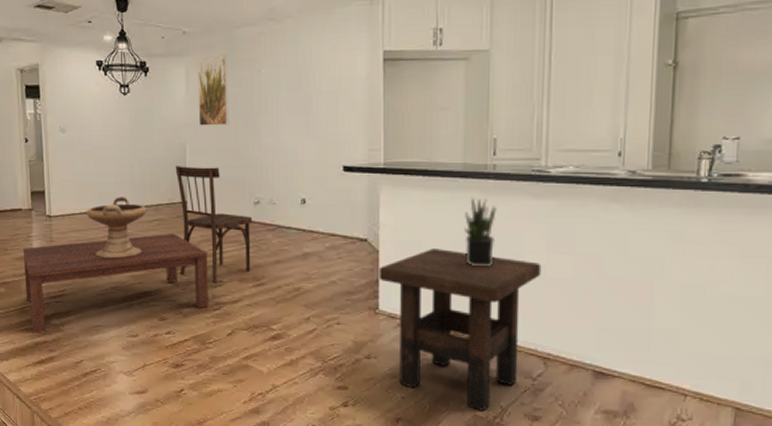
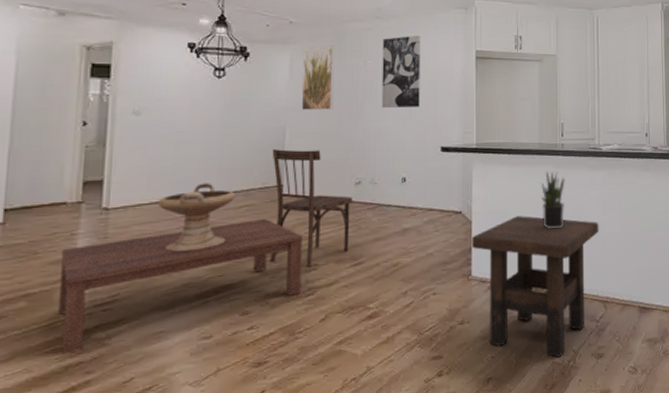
wall art: none [276,36,319,123] -> present [381,35,421,109]

